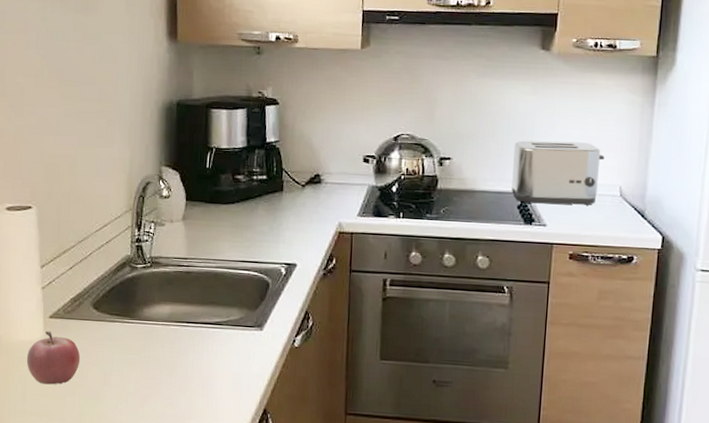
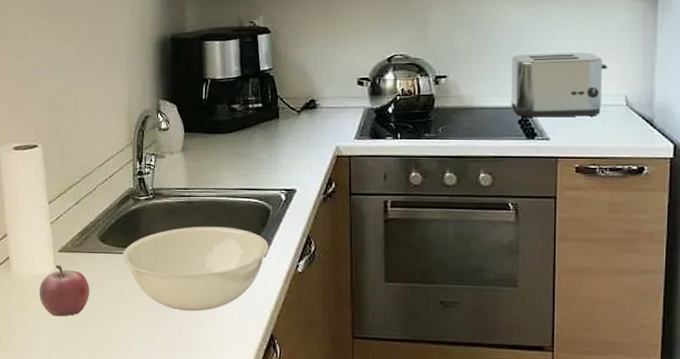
bowl: none [116,297,266,383] -> present [123,226,269,312]

